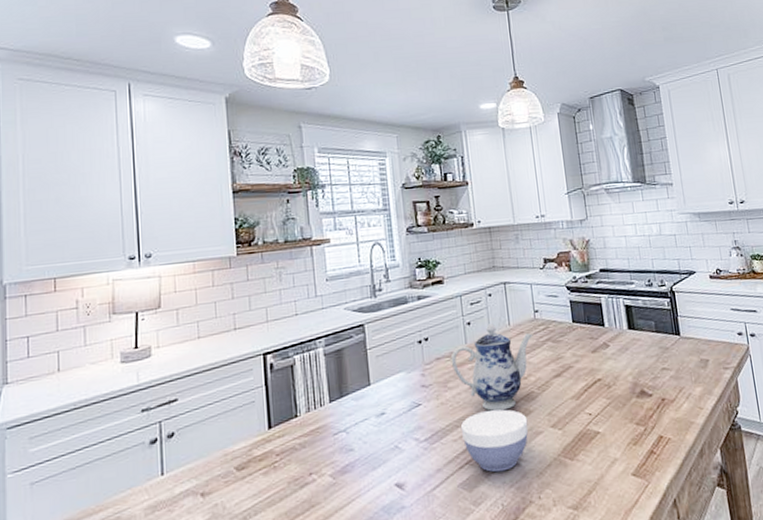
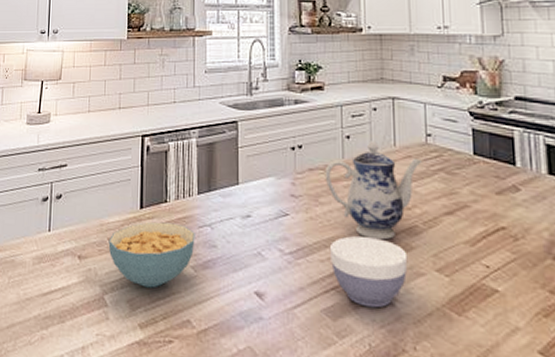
cereal bowl: none [235,436,331,508] -> present [108,221,195,288]

